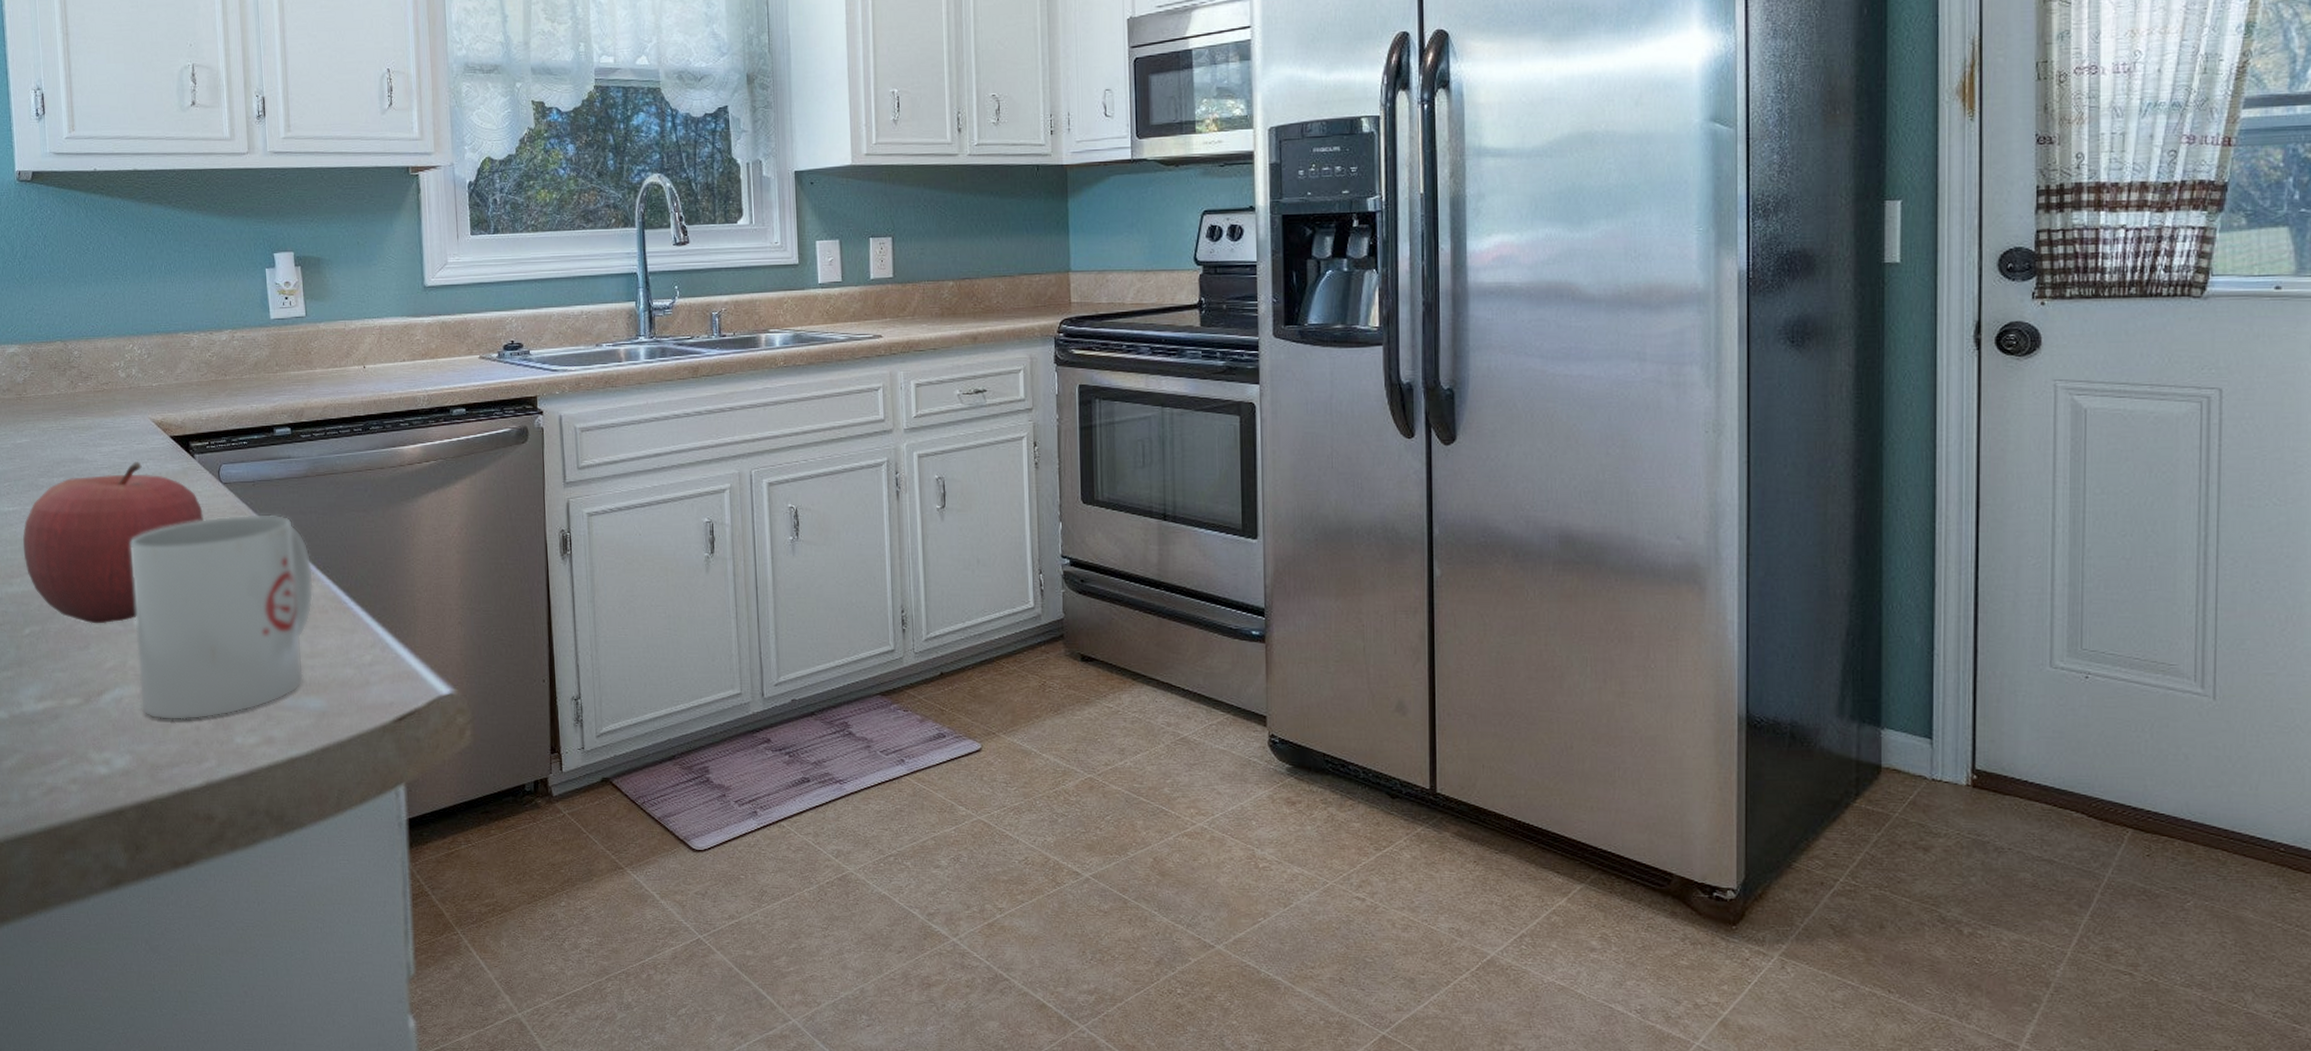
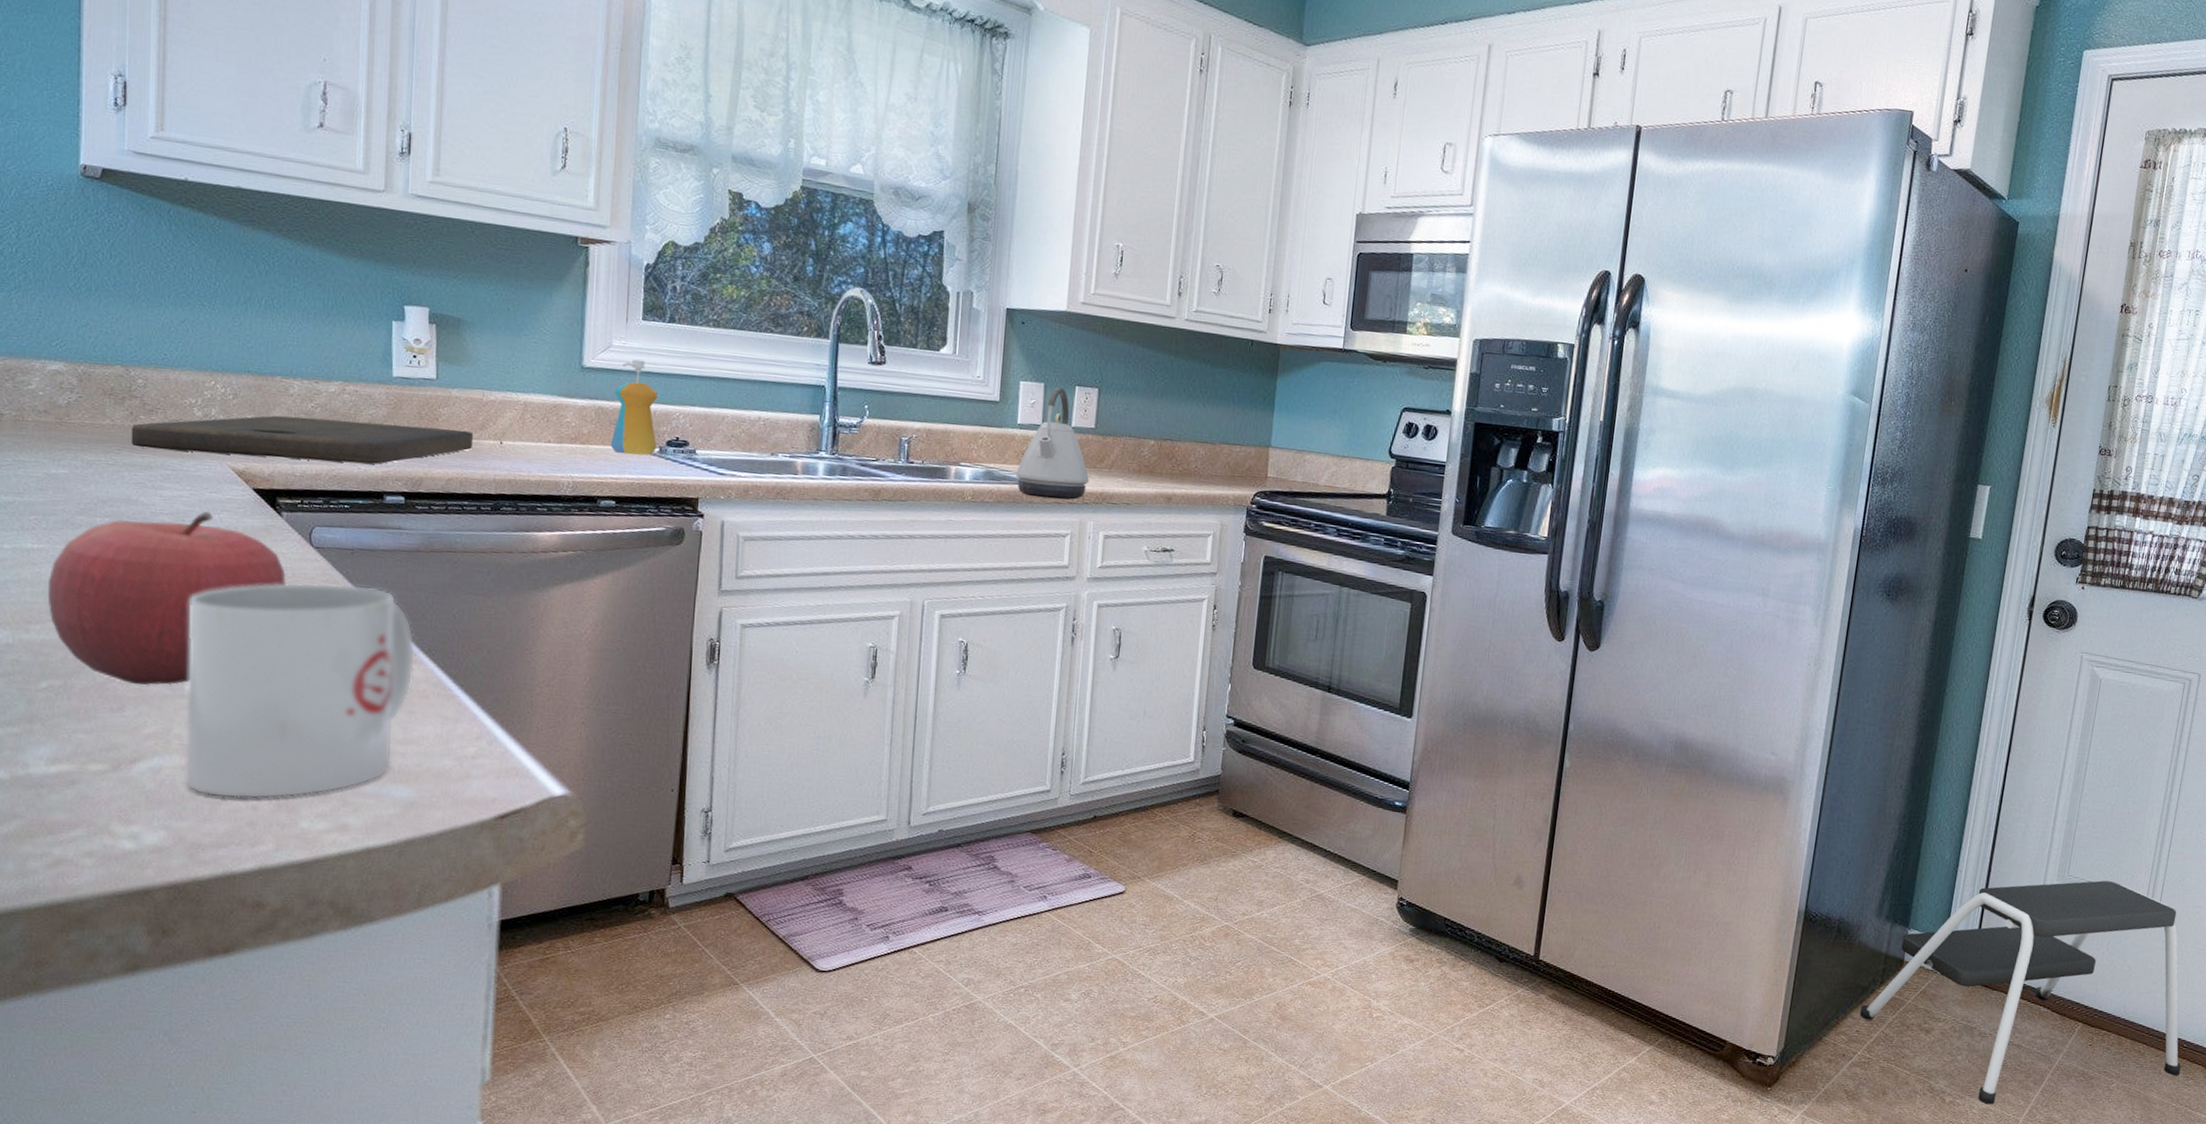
cutting board: none [73,360,342,411] -> present [131,415,474,464]
soap dispenser: none [455,272,496,363] -> present [610,359,658,456]
kettle: none [823,241,895,354] -> present [1016,386,1090,500]
step stool: none [1835,652,2282,935] -> present [1860,880,2182,1105]

